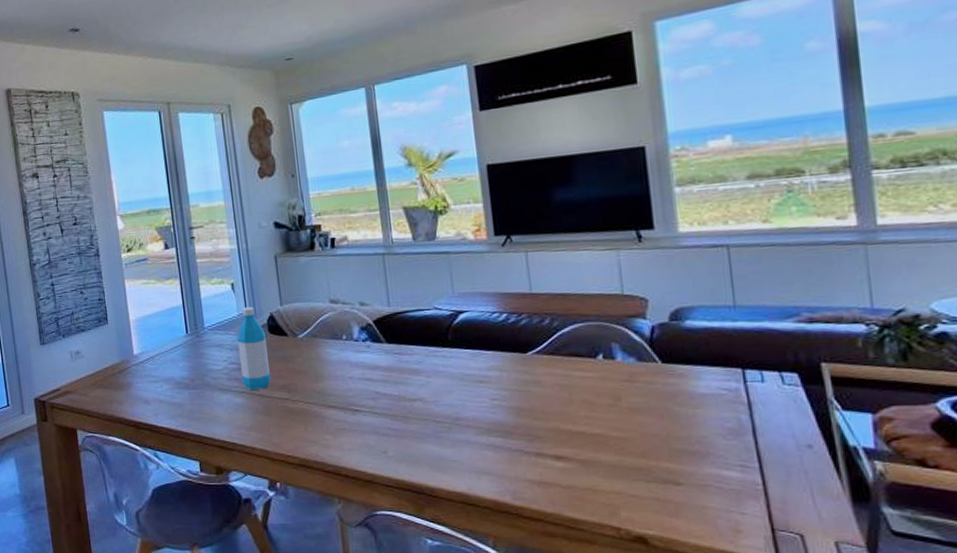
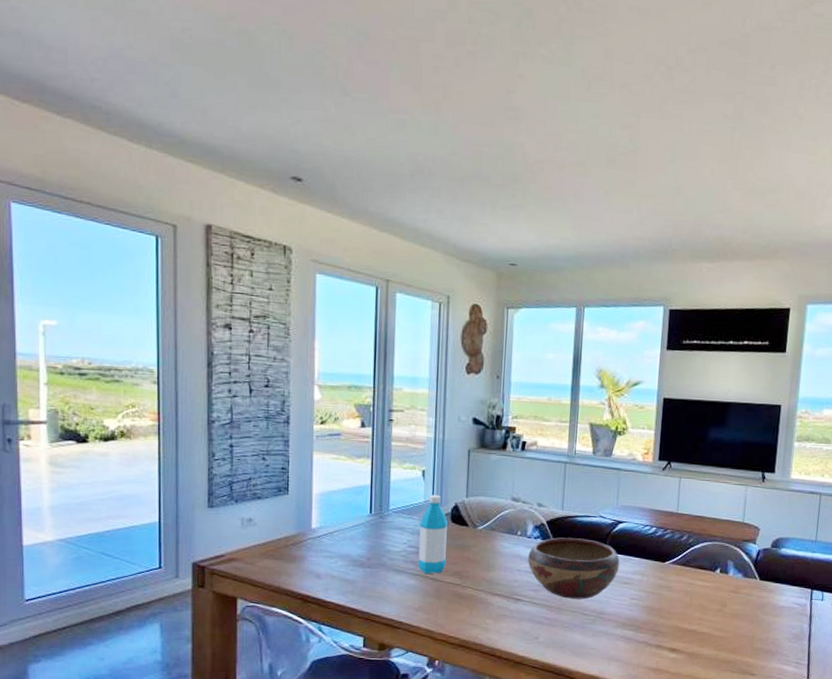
decorative bowl: none [359,335,470,405] -> present [528,537,620,599]

